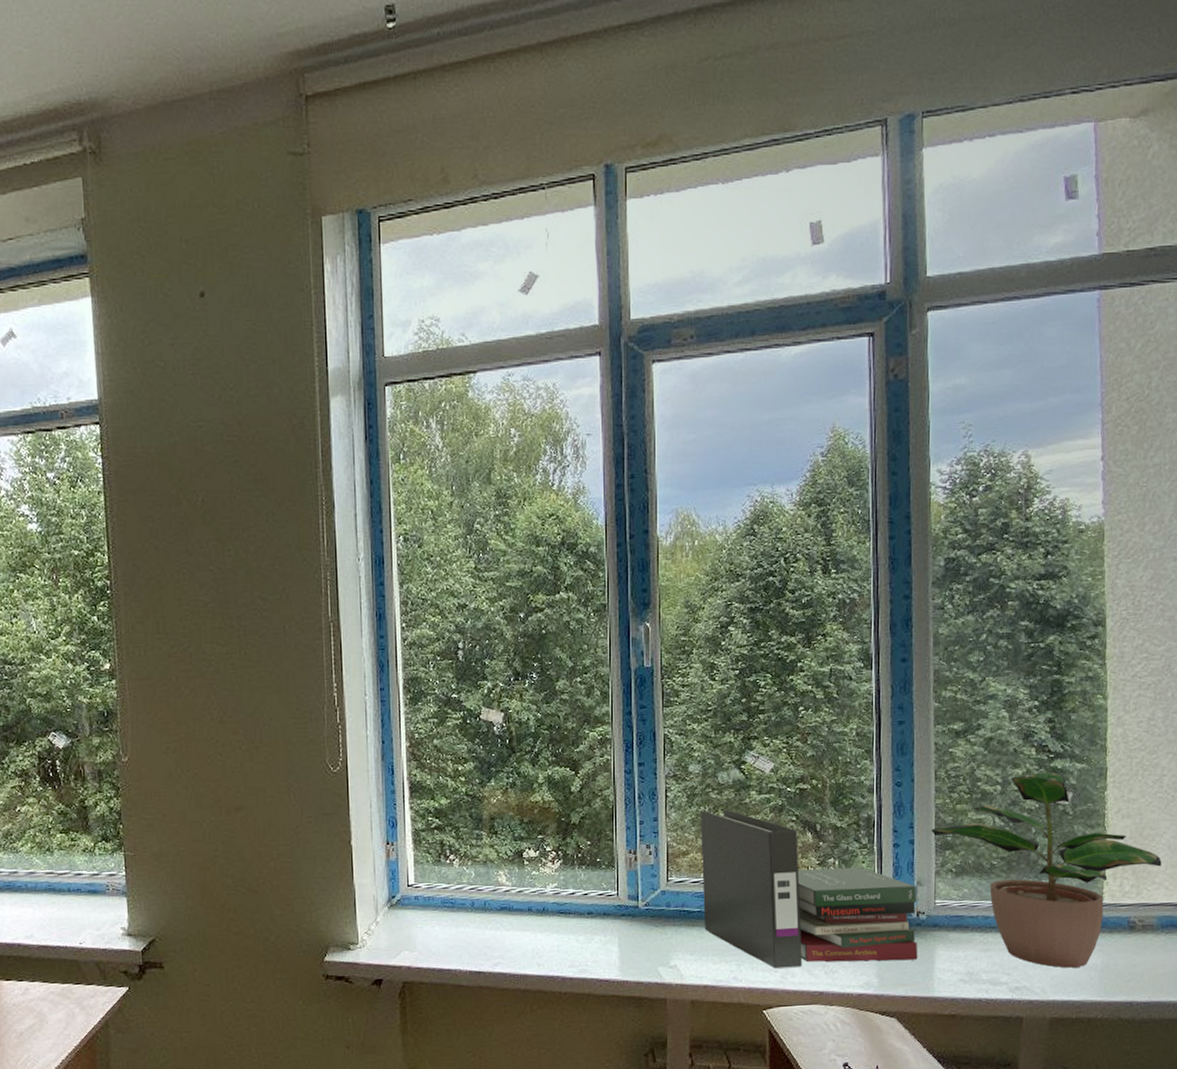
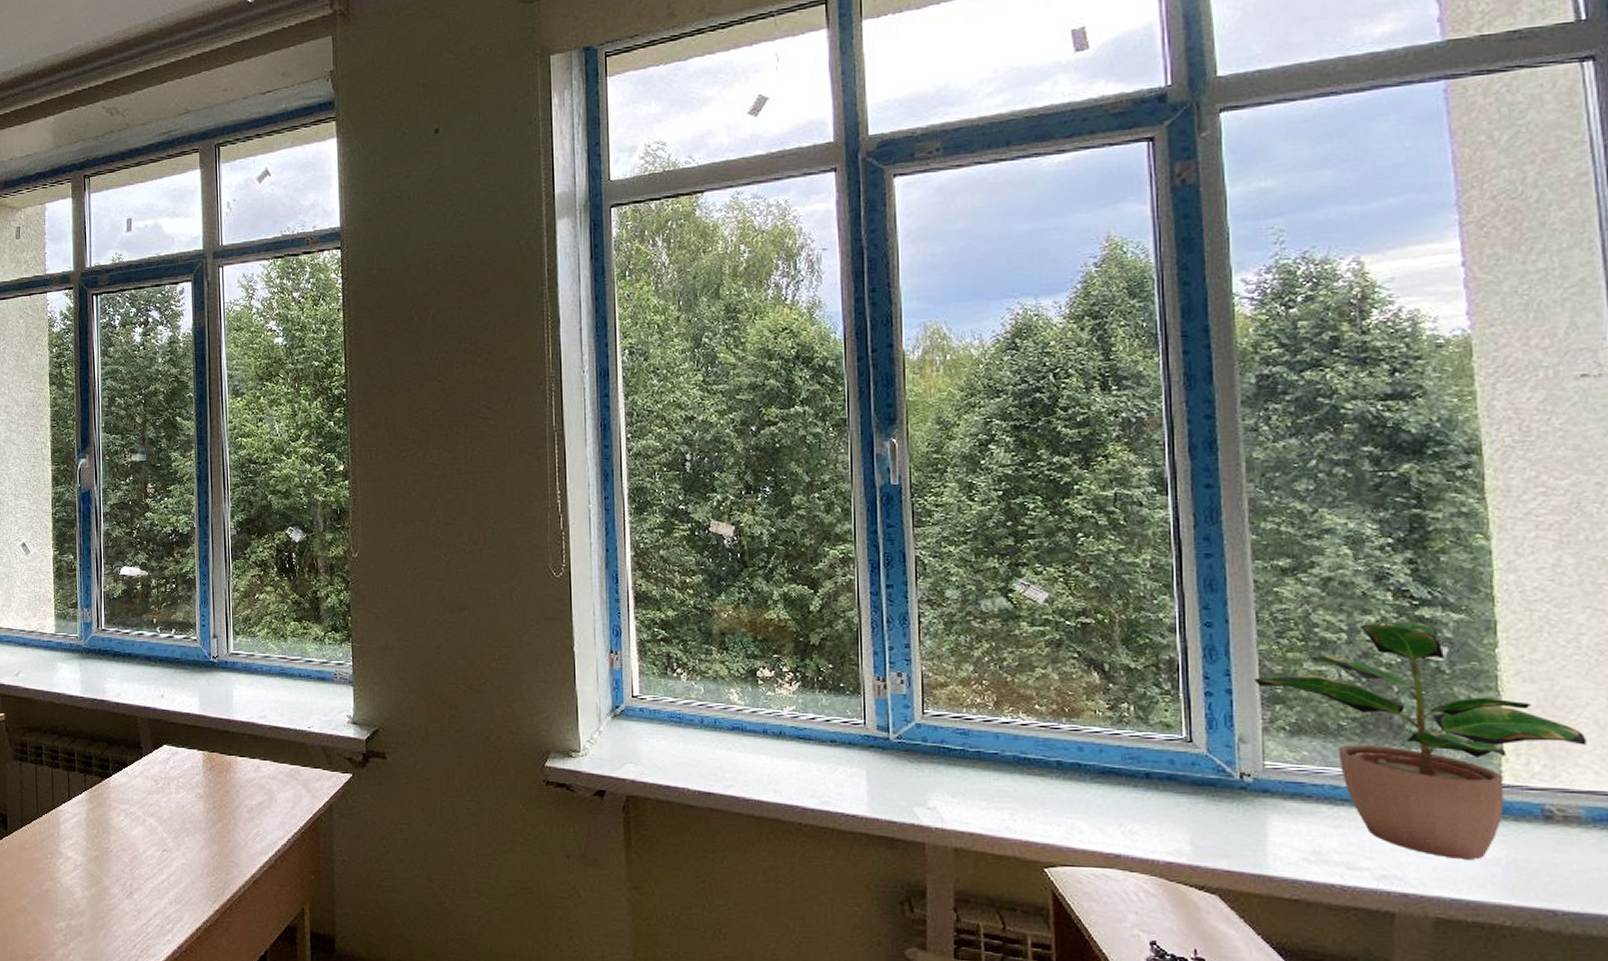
binder: present [700,809,803,969] -> none [960,640,1092,823]
books: present [797,866,918,963] -> none [1081,713,1244,829]

